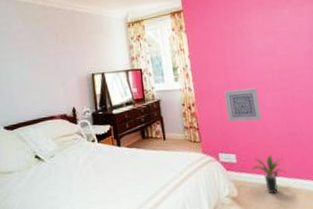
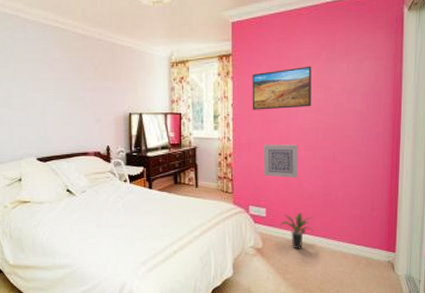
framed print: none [204,14,263,60] -> present [252,66,312,110]

